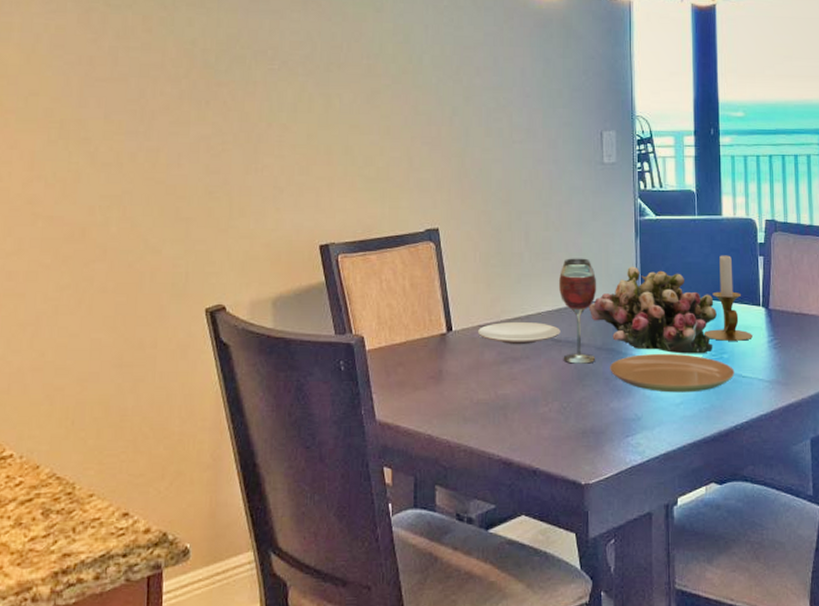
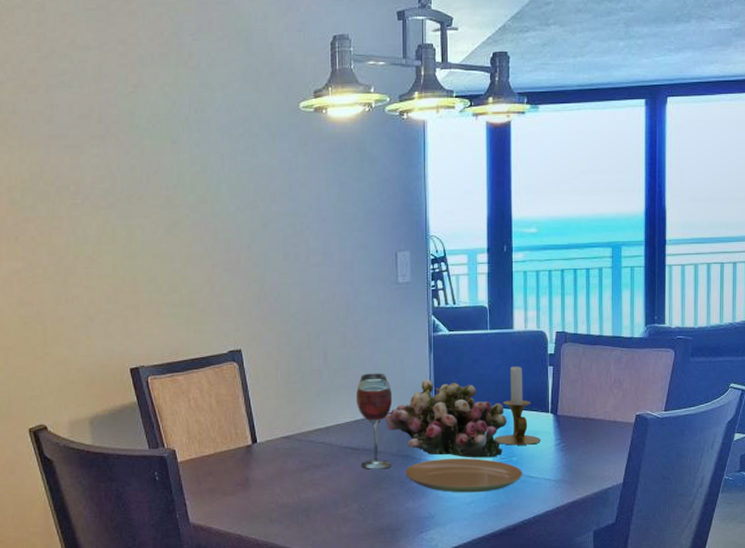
plate: present [477,321,560,345] -> none [280,432,358,454]

